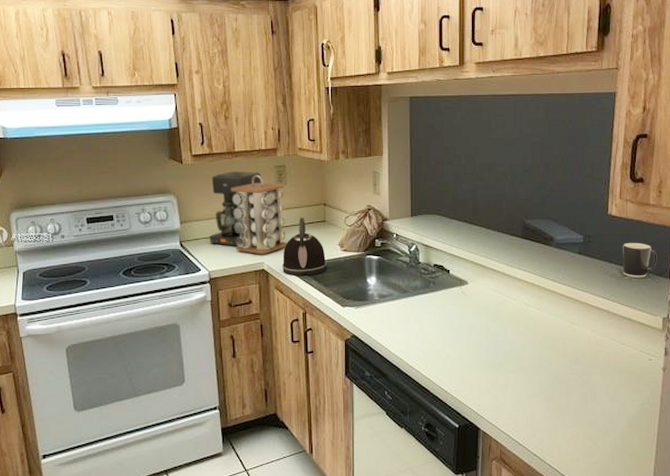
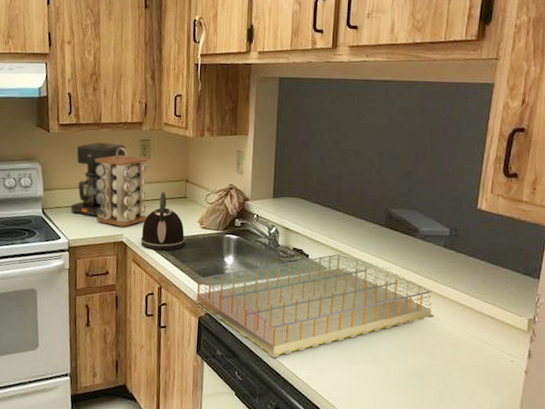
dish rack: none [339,268,574,374] -> present [194,254,435,358]
mug: present [623,242,657,278] -> none [489,238,527,277]

